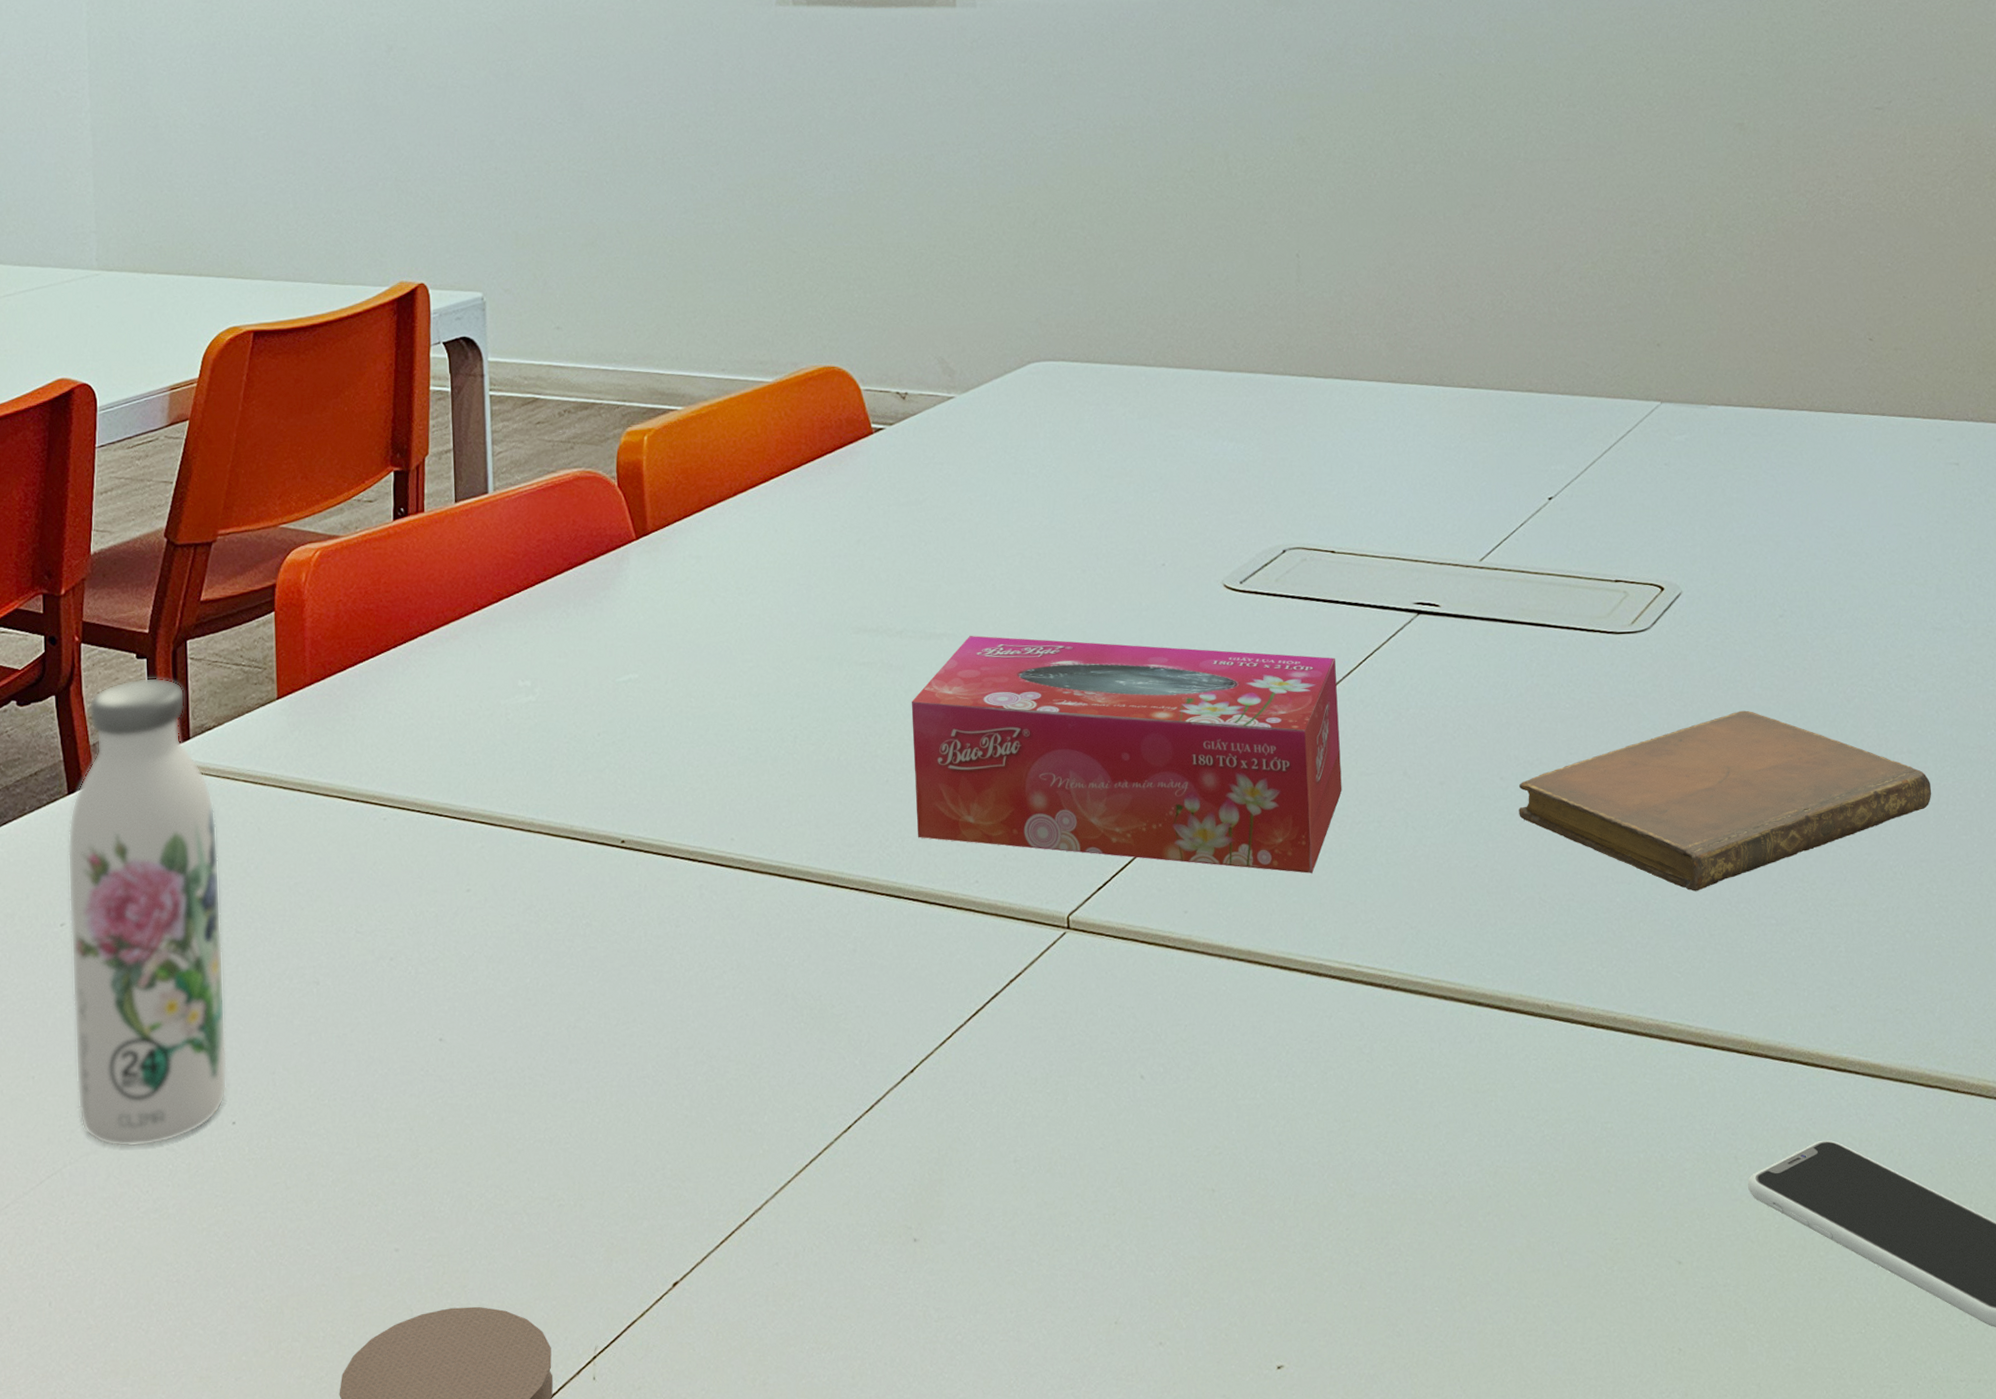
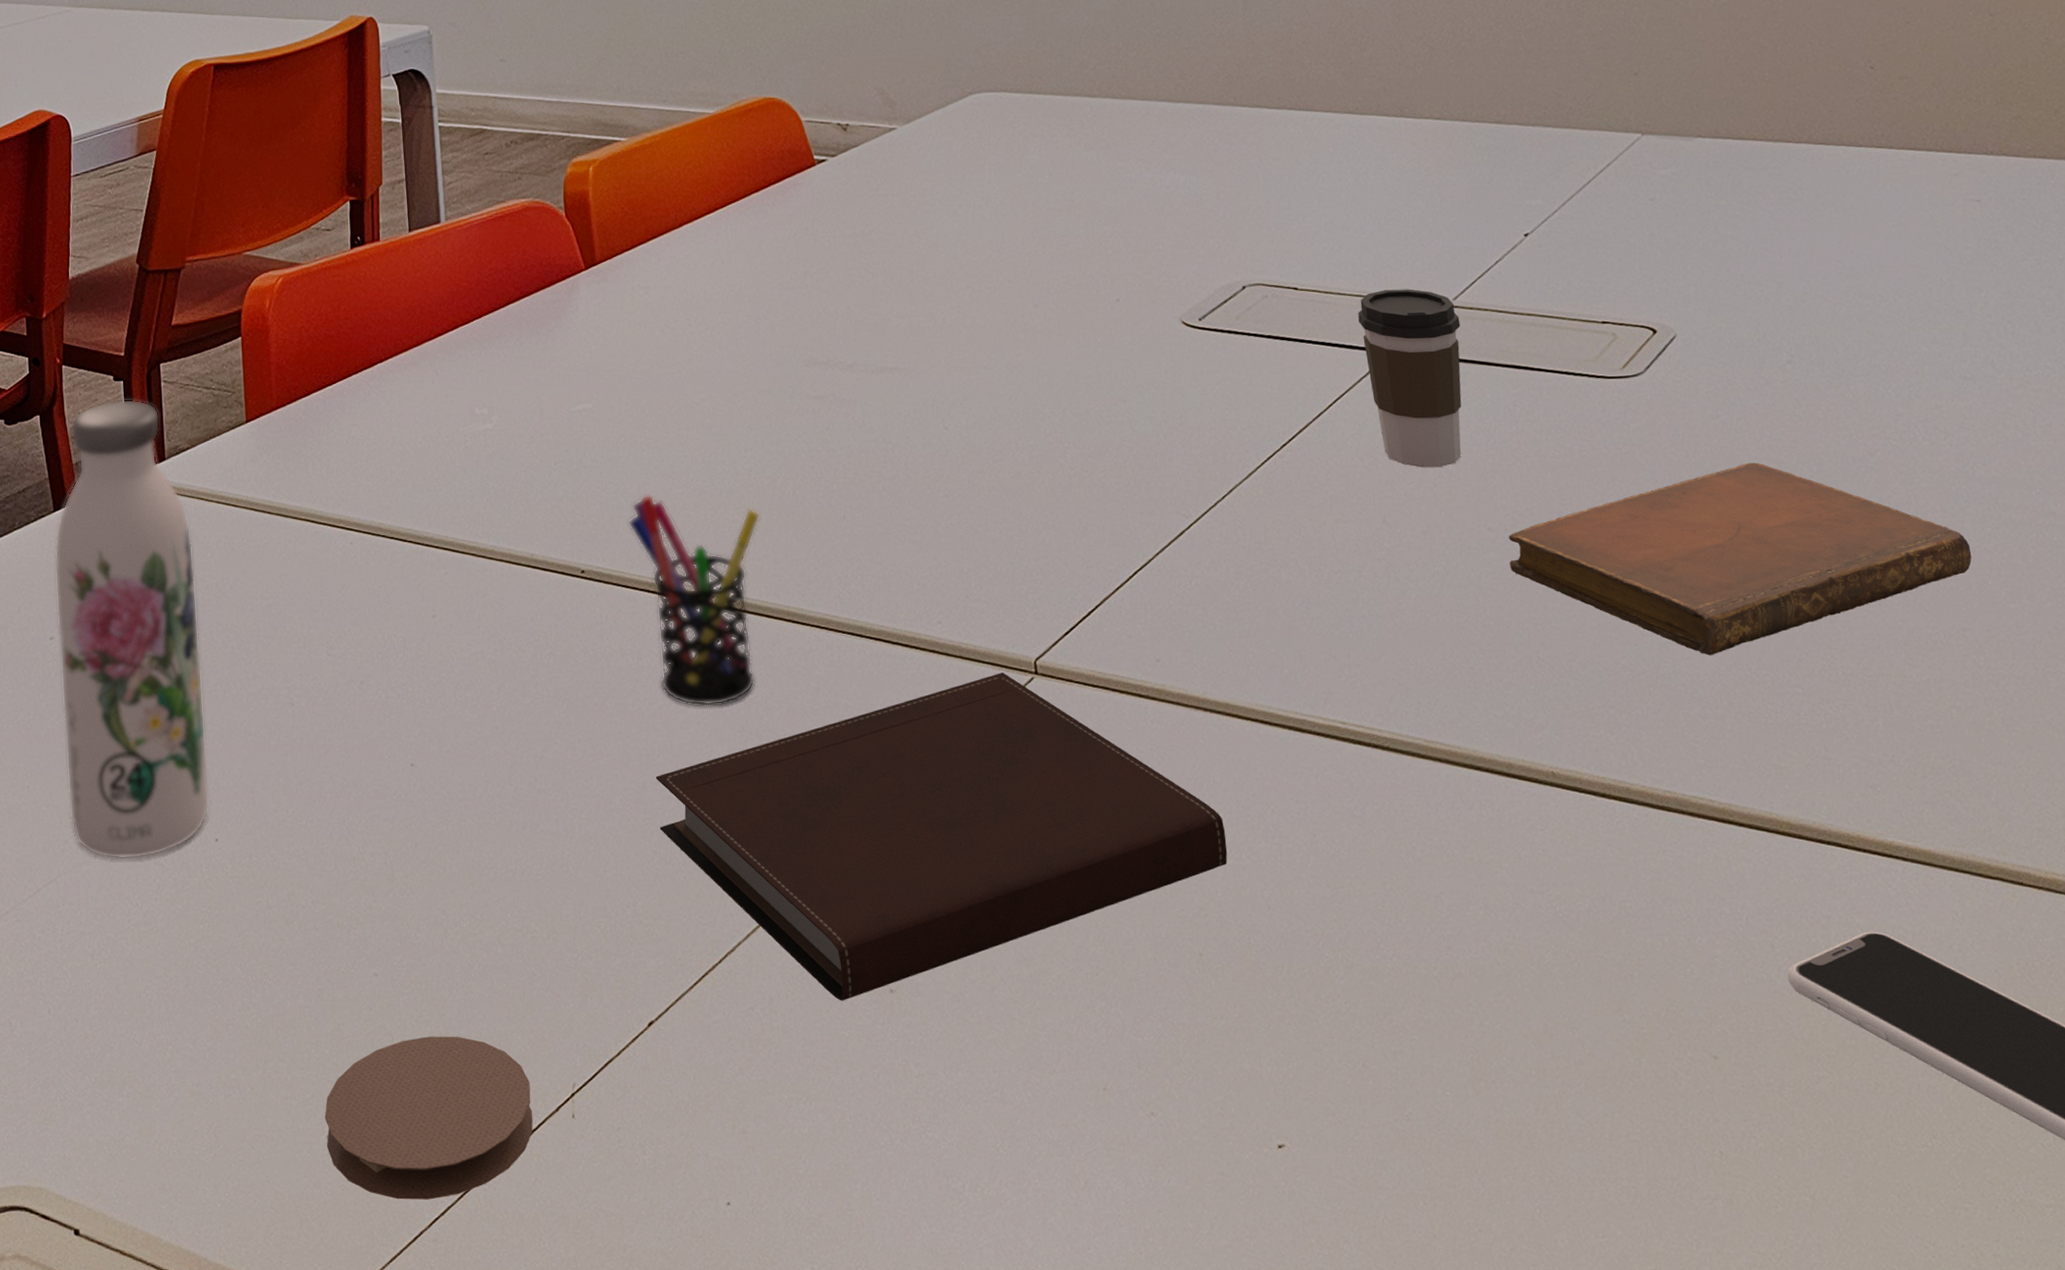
pen holder: none [671,763,804,971] -> present [628,494,761,706]
notebook: none [689,928,1243,1252] -> present [655,672,1228,1001]
tissue box: present [911,635,1342,874] -> none [865,369,1318,624]
coffee cup: none [1390,551,1485,722] -> present [1358,289,1462,468]

